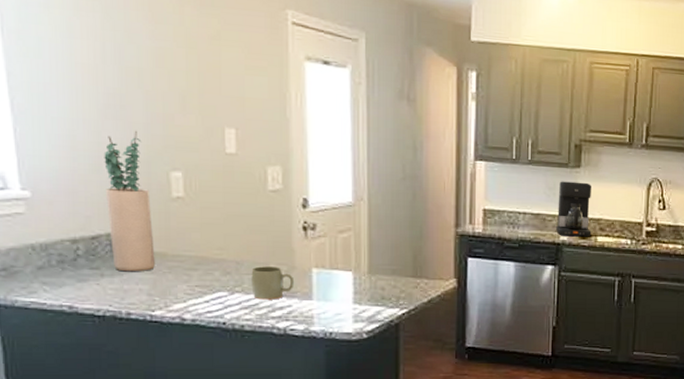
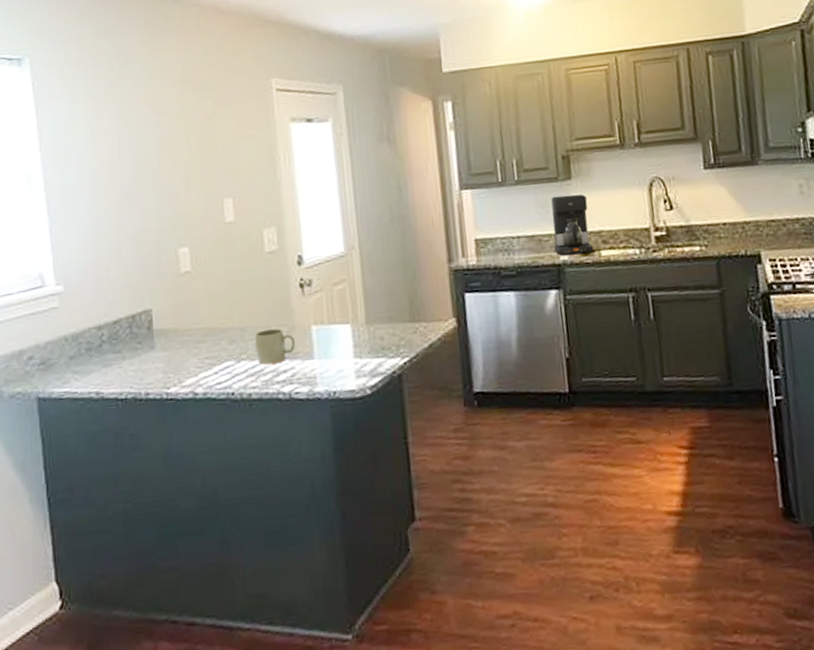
vase: present [104,130,155,272] -> none [122,214,169,352]

